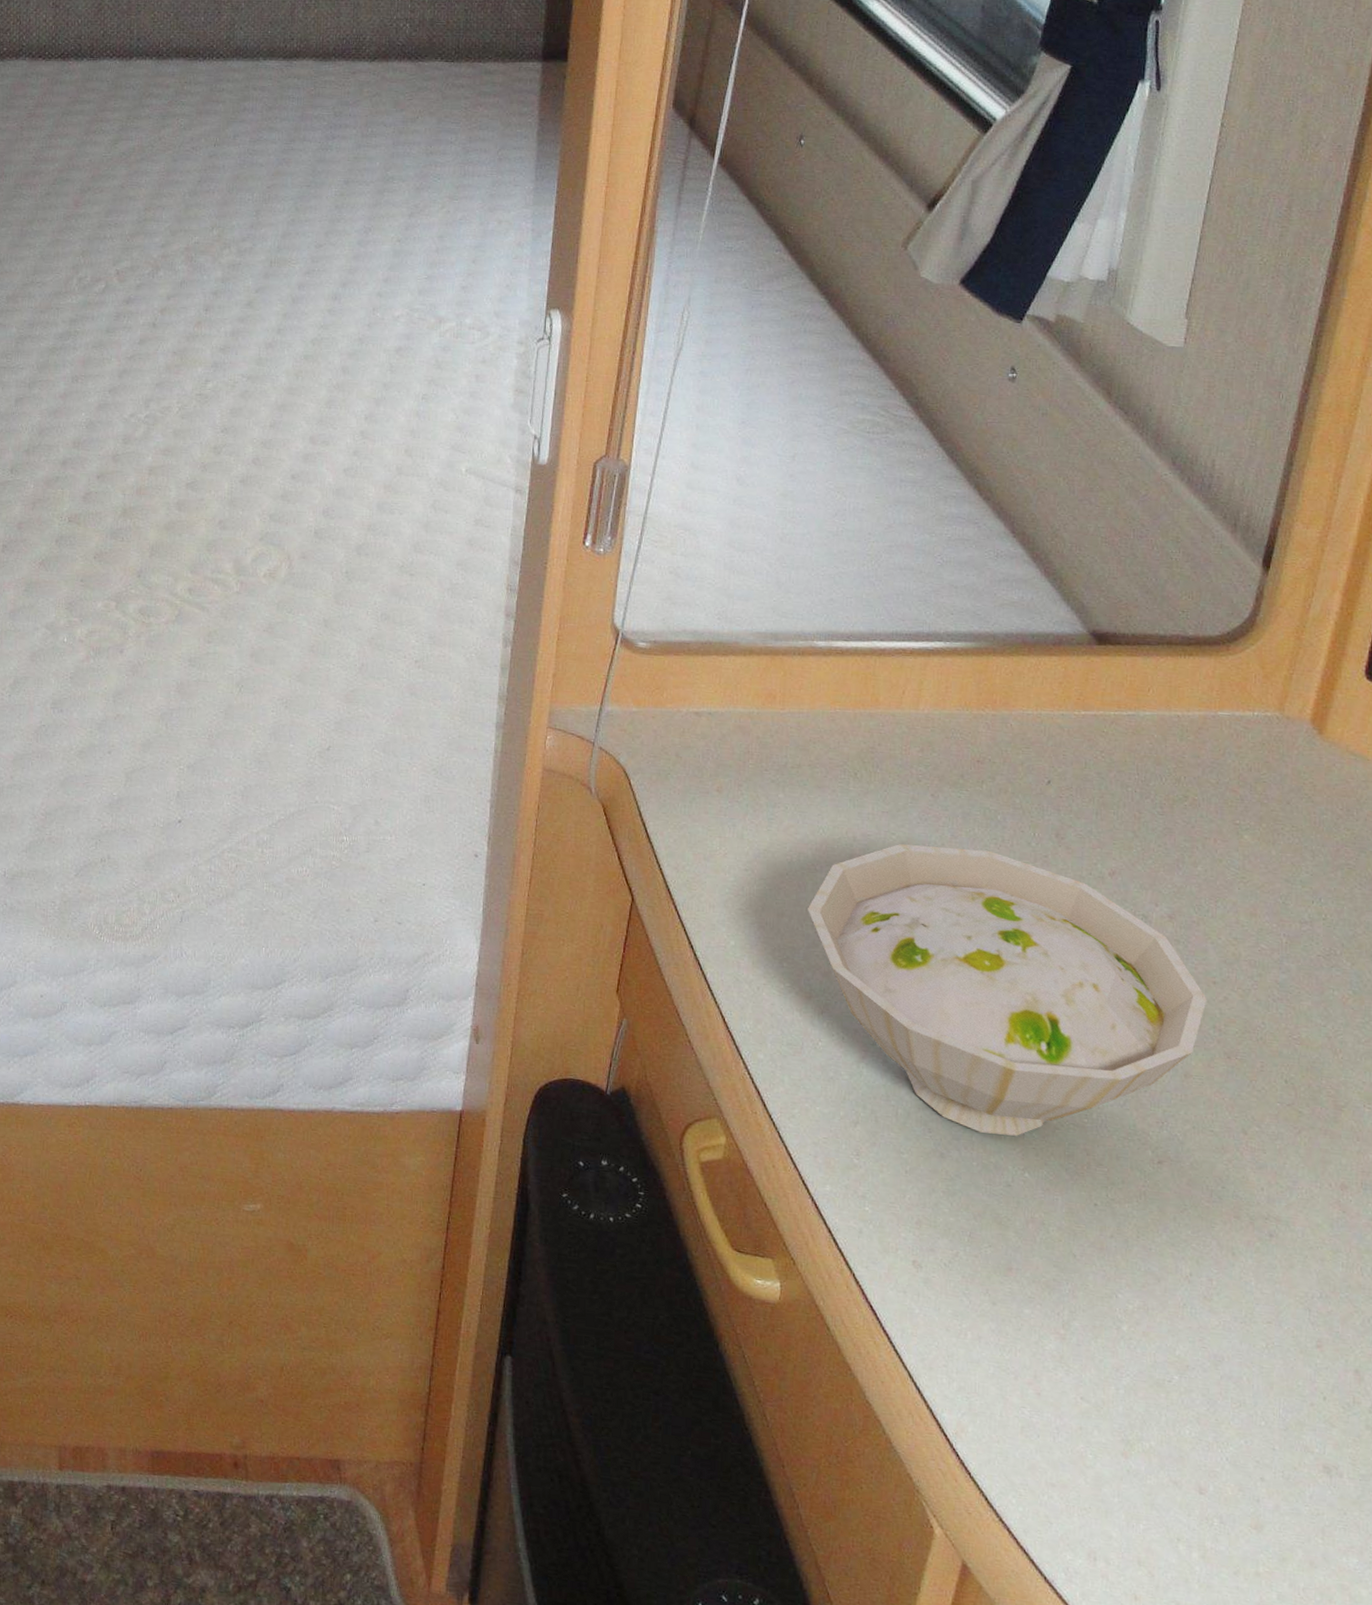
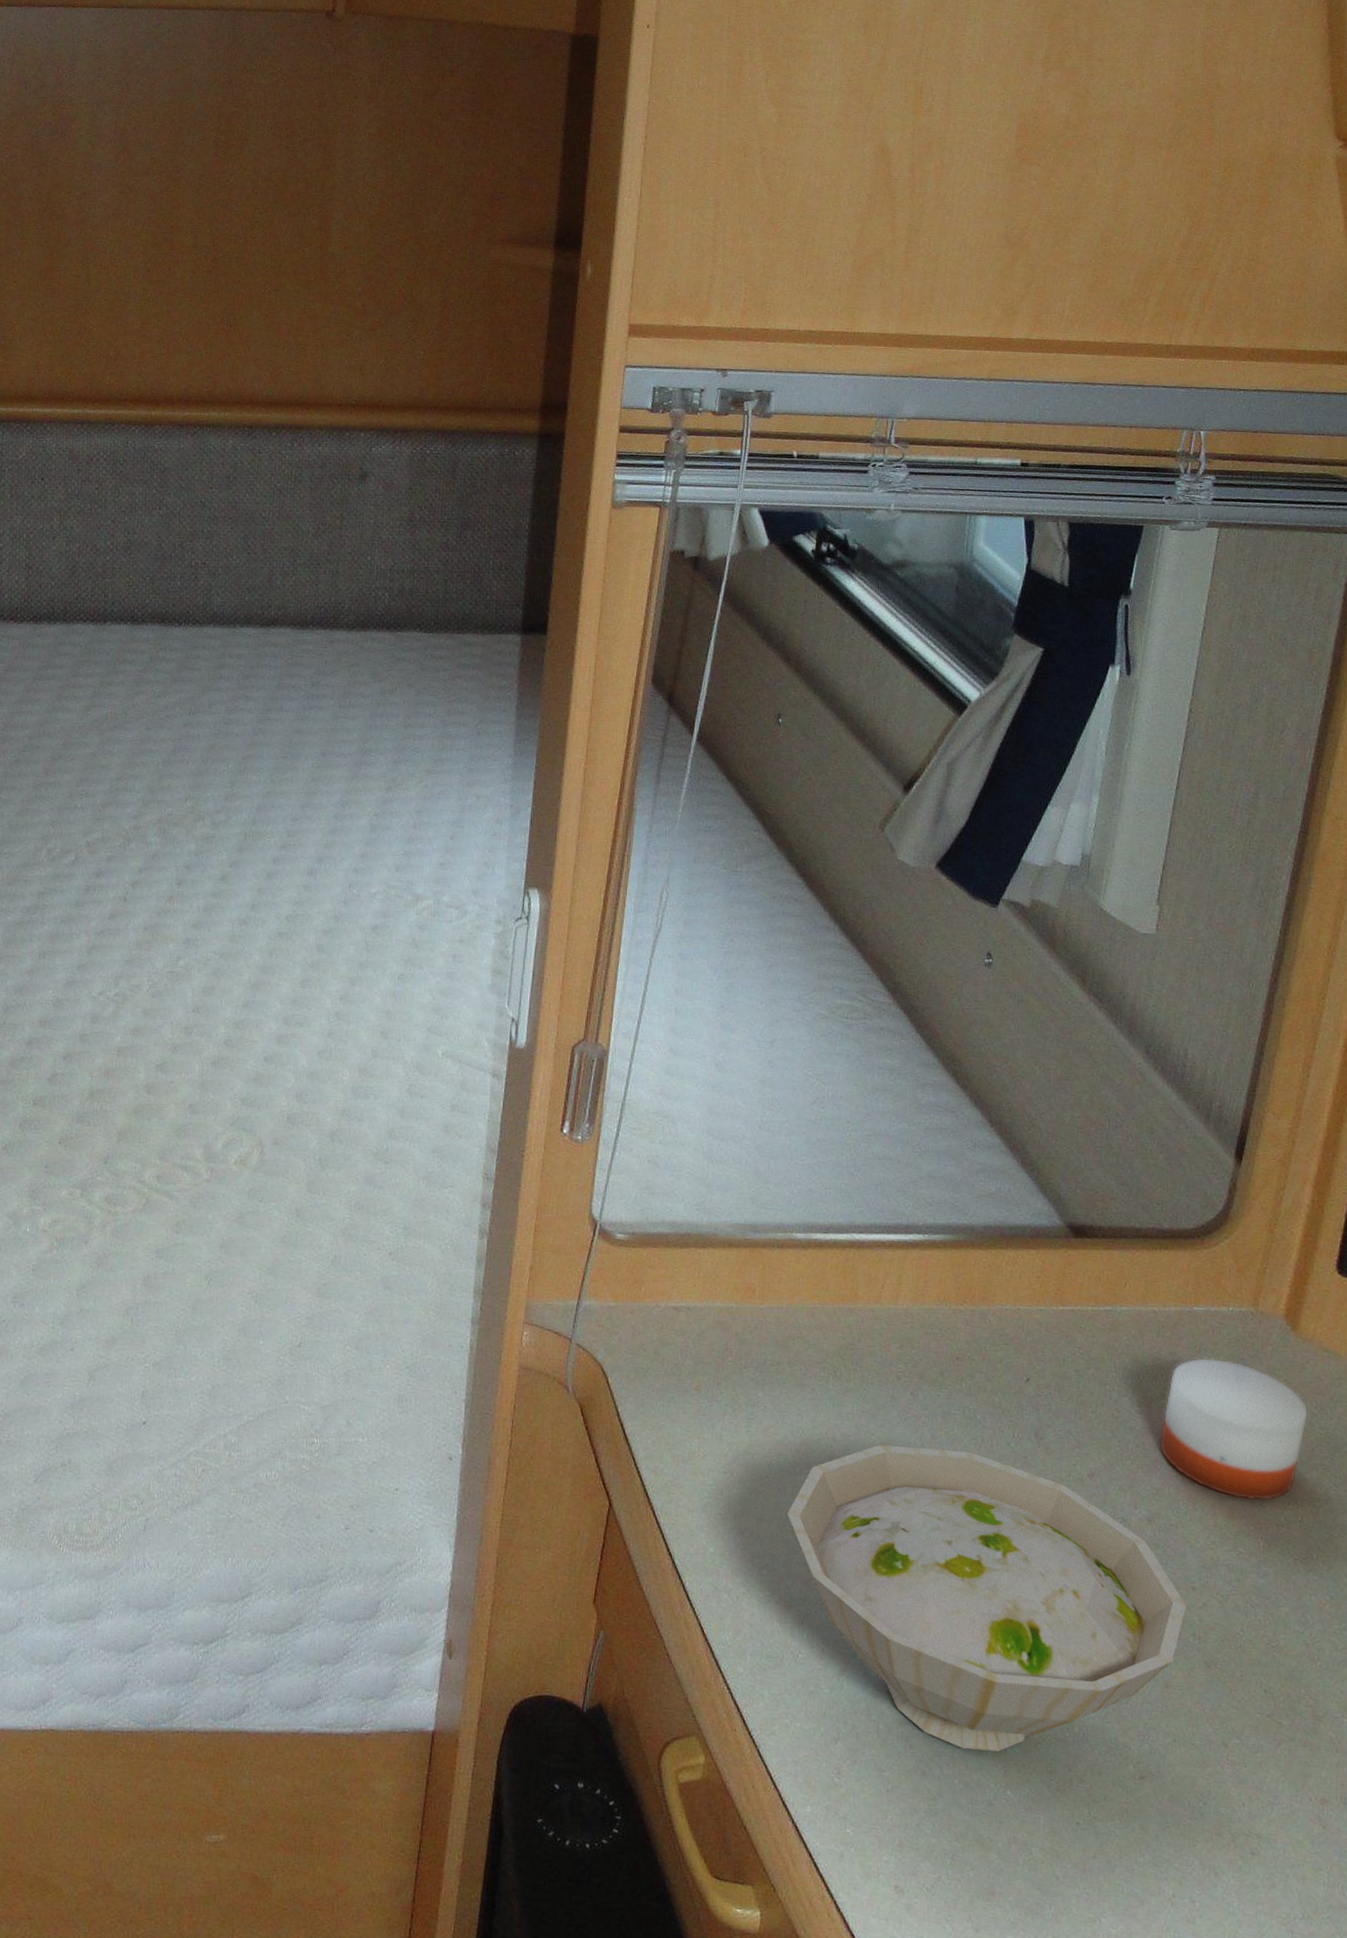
candle: none [1181,721,1333,899] -> present [1159,1317,1308,1501]

